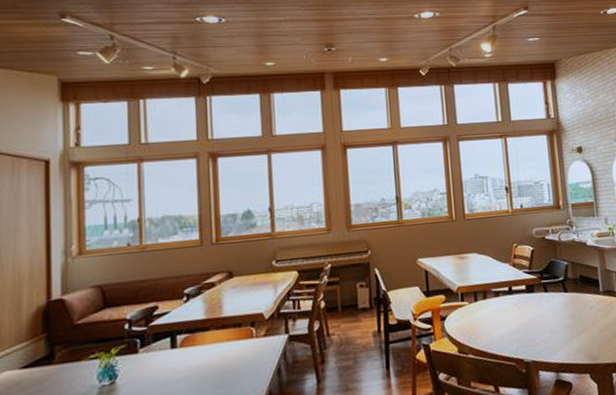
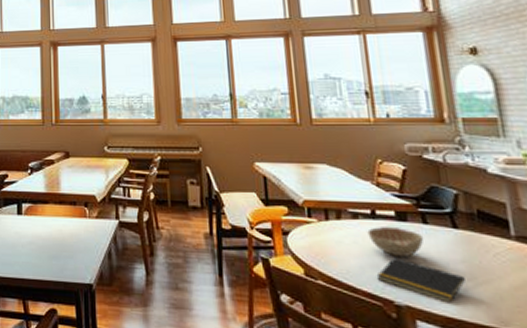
decorative bowl: none [506,298,545,323] -> present [367,226,424,258]
notepad: none [512,323,571,352] -> present [376,257,465,303]

